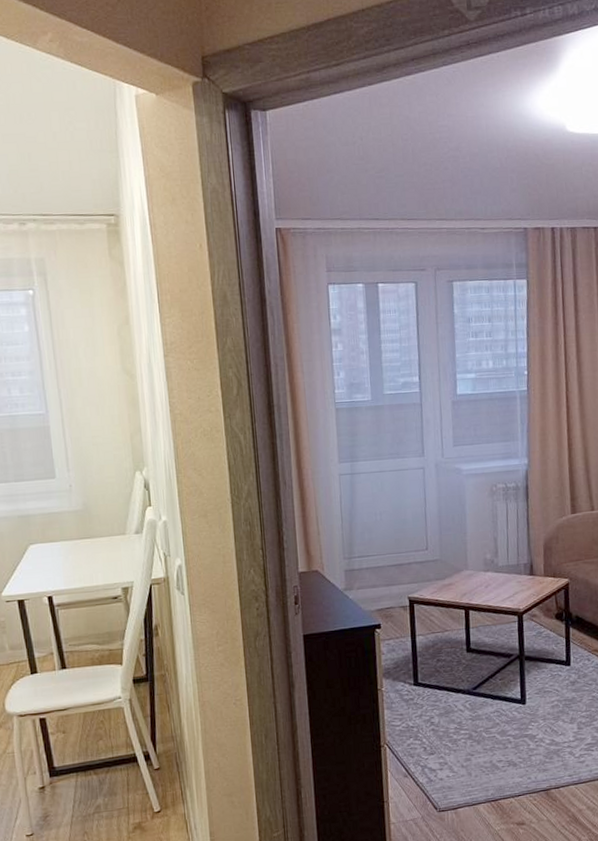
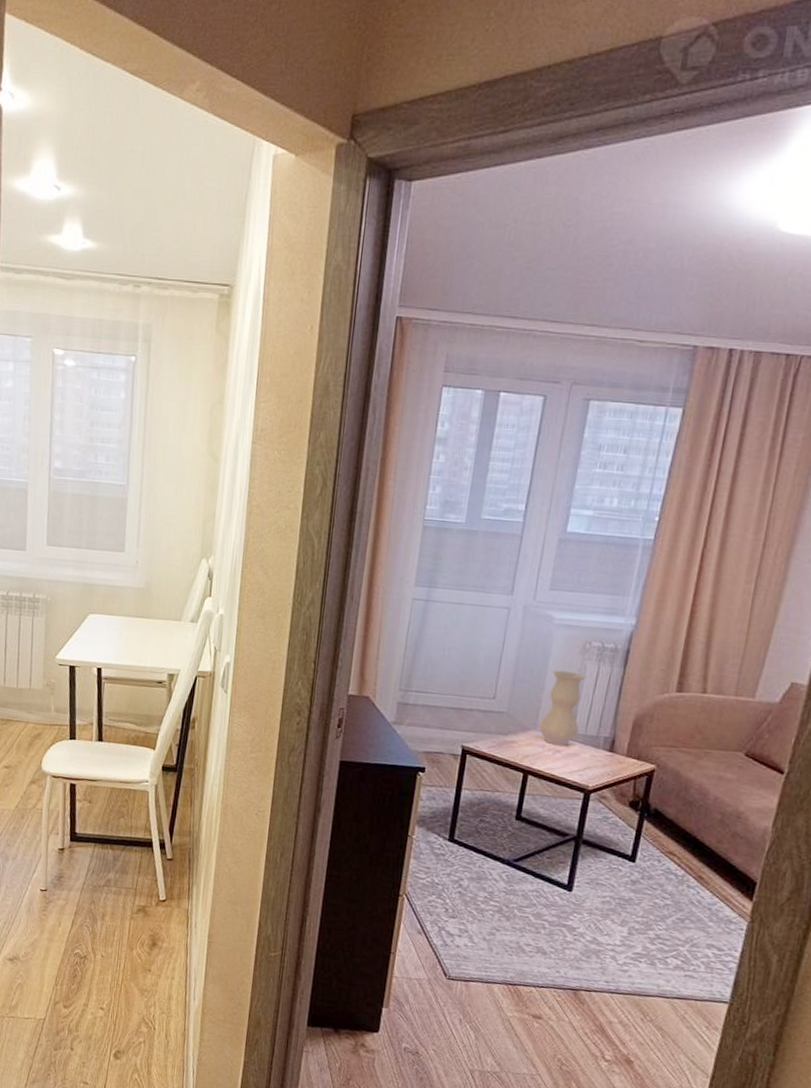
vase: none [469,513,502,580] -> present [539,670,586,747]

